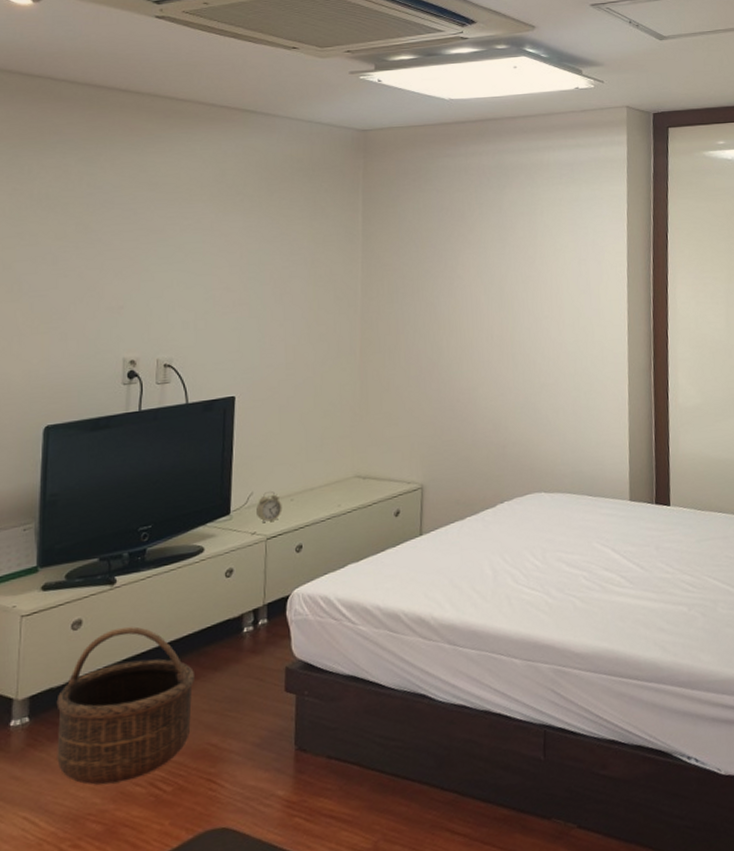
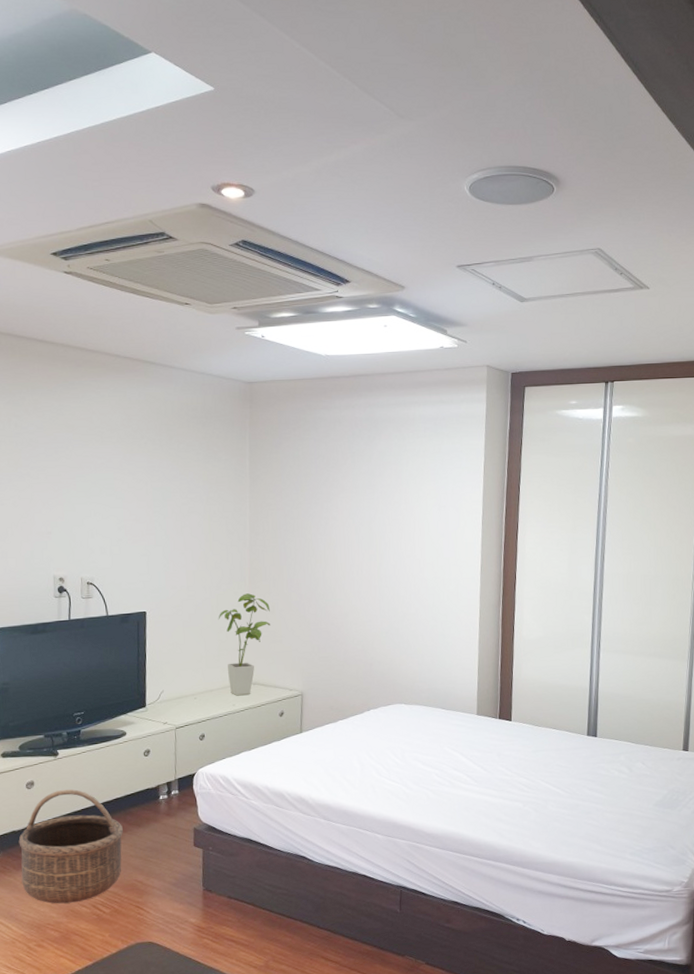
alarm clock: present [256,490,282,523] -> none [167,690,188,716]
house plant: none [322,369,385,494] -> present [218,593,271,696]

